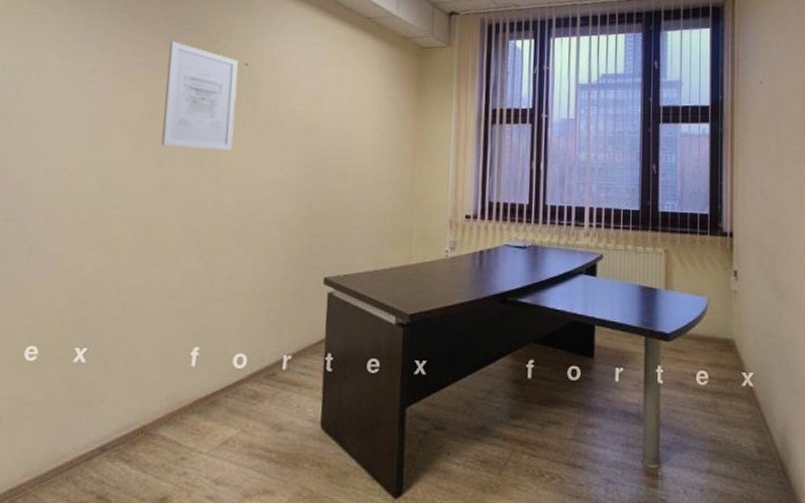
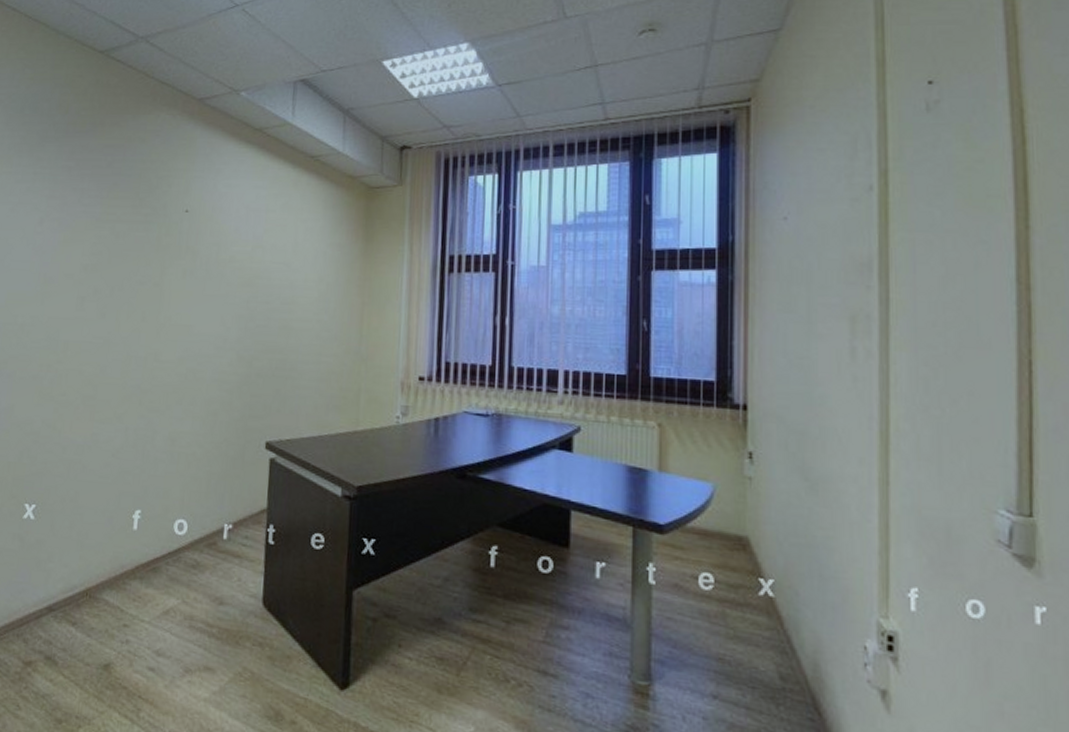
wall art: present [161,41,238,151] -> none [104,189,179,304]

